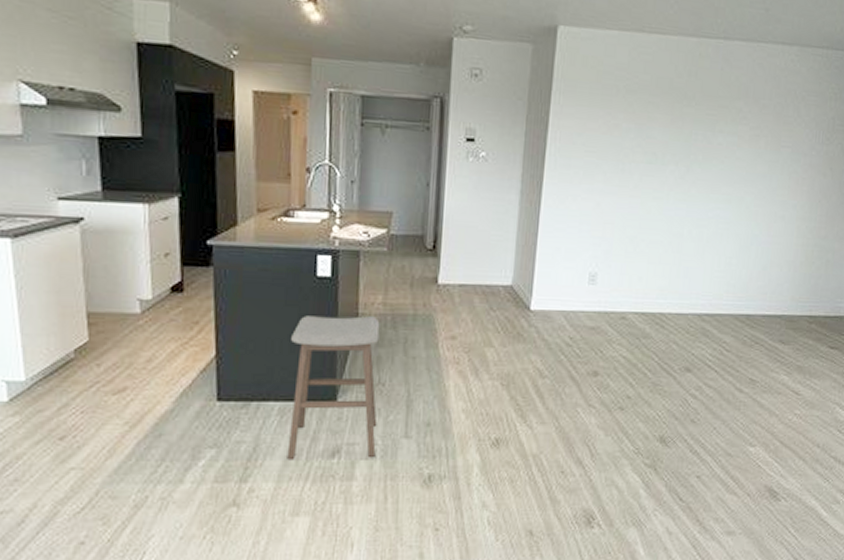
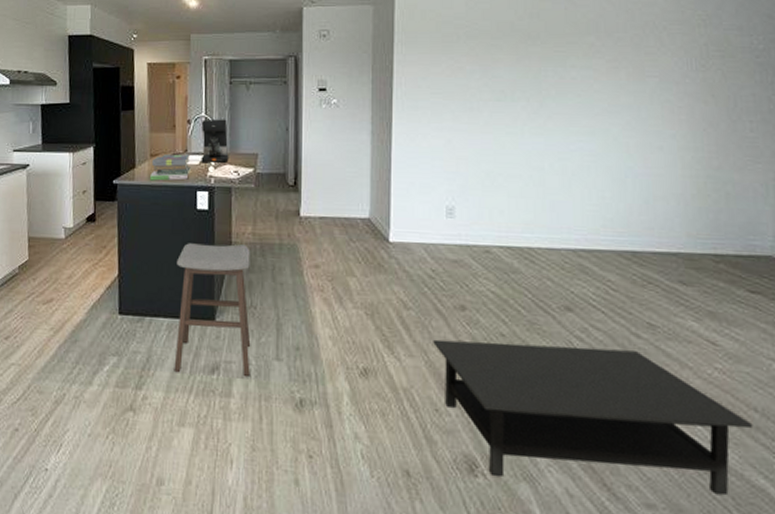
books: none [257,209,310,242] -> present [150,154,191,181]
coffee maker: none [323,167,358,222] -> present [201,119,229,164]
coffee table: none [565,404,815,524] -> present [433,339,754,496]

